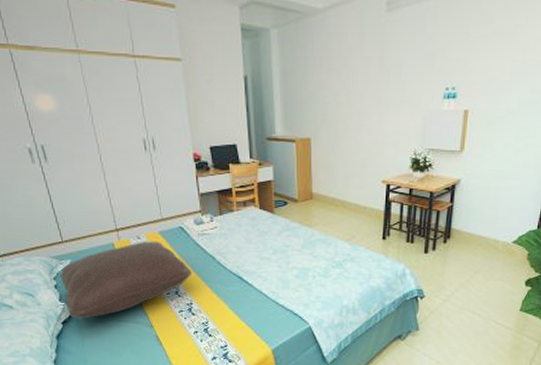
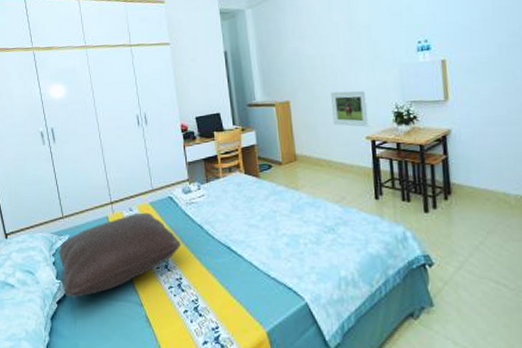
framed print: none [352,133,388,171] -> present [331,90,370,127]

